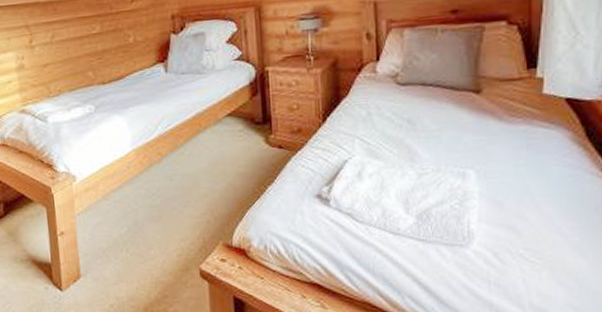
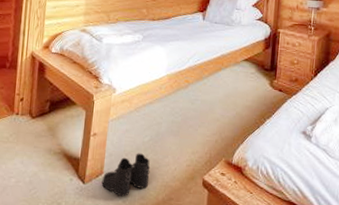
boots: none [81,248,136,301] -> present [101,153,151,197]

